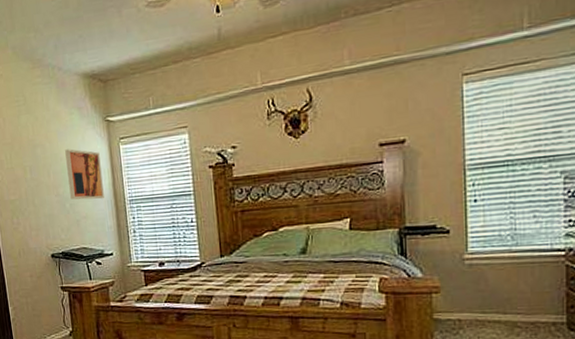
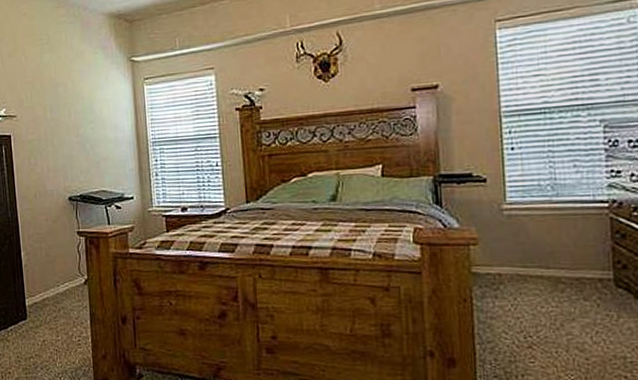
wall art: present [65,149,104,200] -> none [87,88,126,141]

